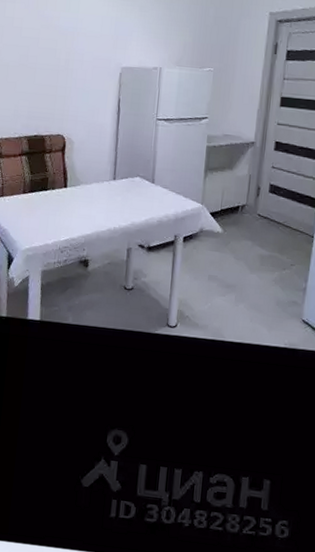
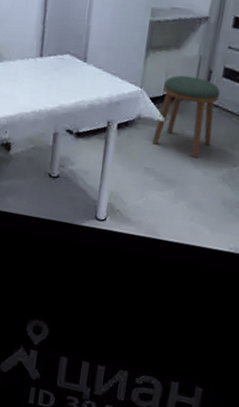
stool: none [214,192,267,265] -> present [152,75,220,159]

